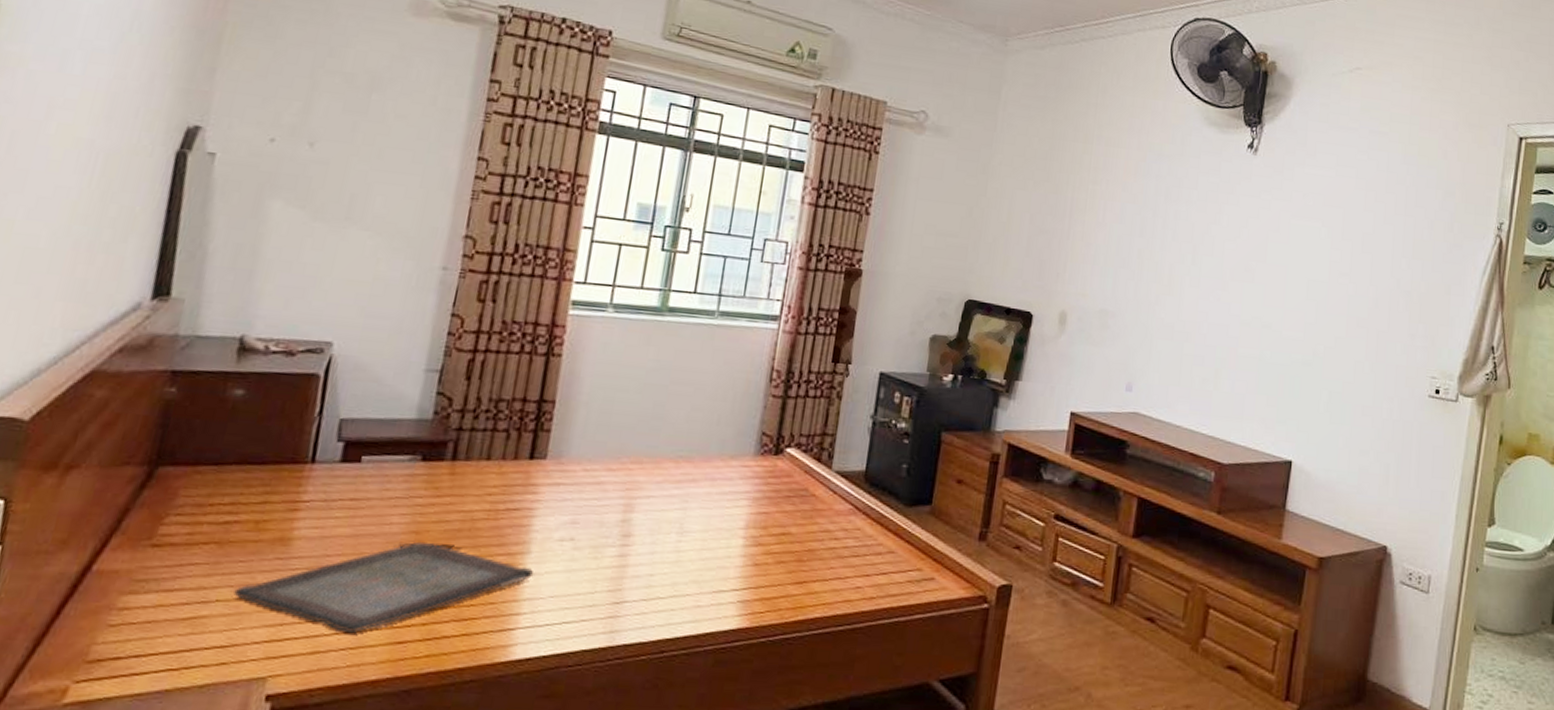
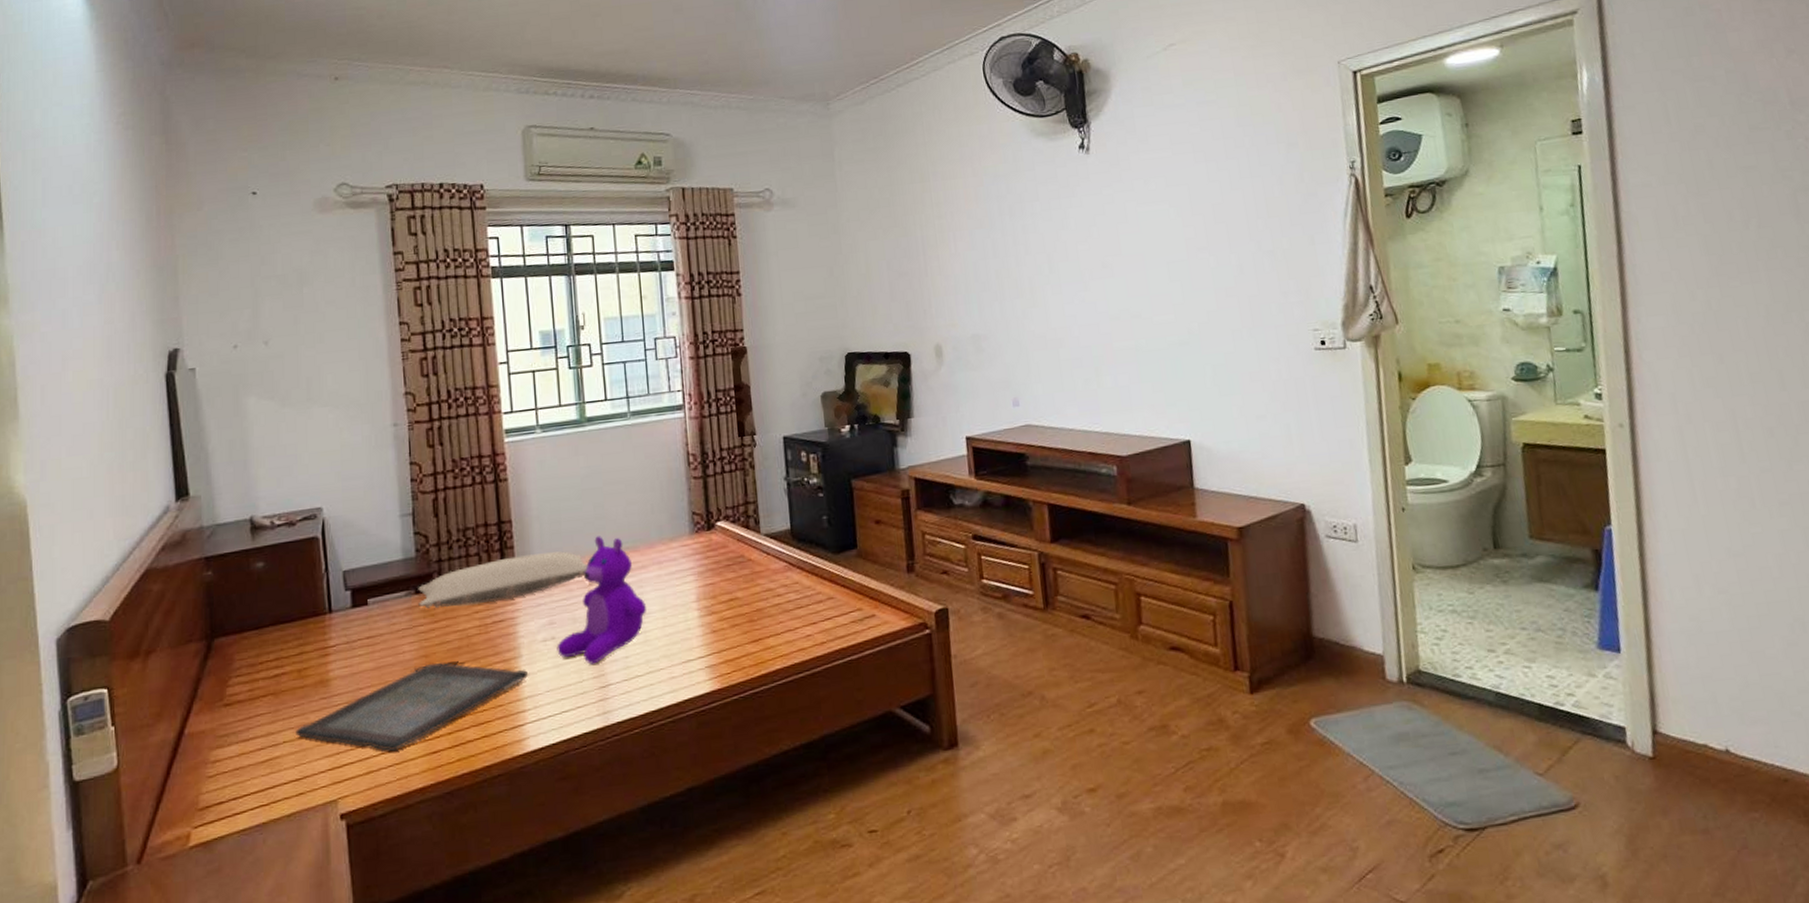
pillow: none [422,440,631,488] -> present [418,551,588,609]
teddy bear: none [573,437,688,576] -> present [557,536,647,664]

